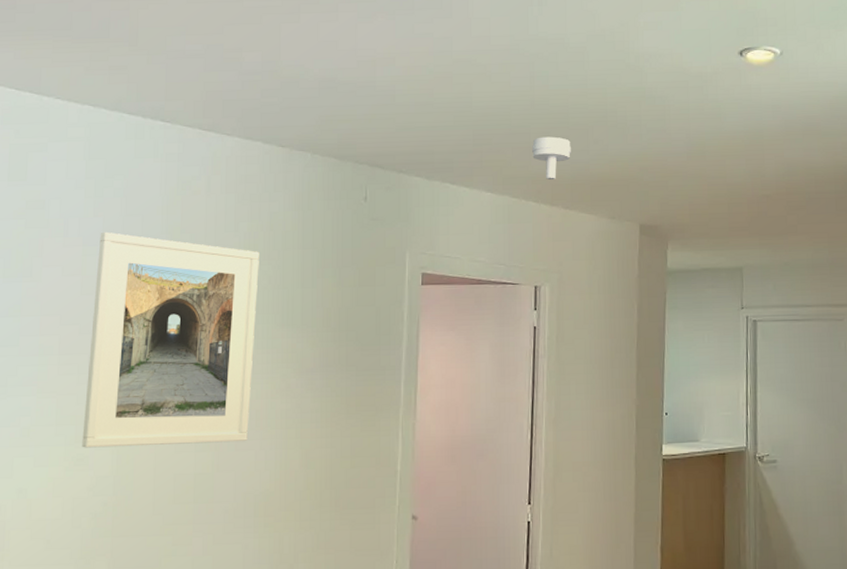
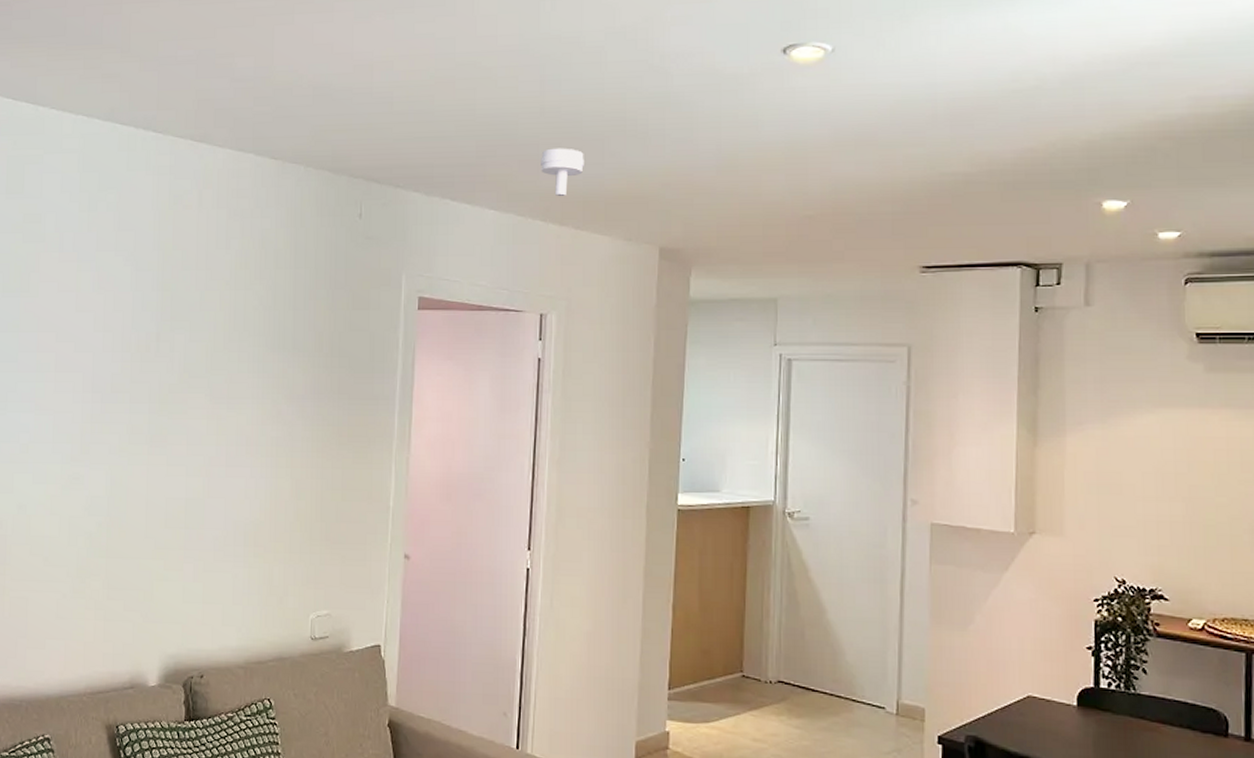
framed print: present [82,231,259,448] -> none [77,247,251,469]

